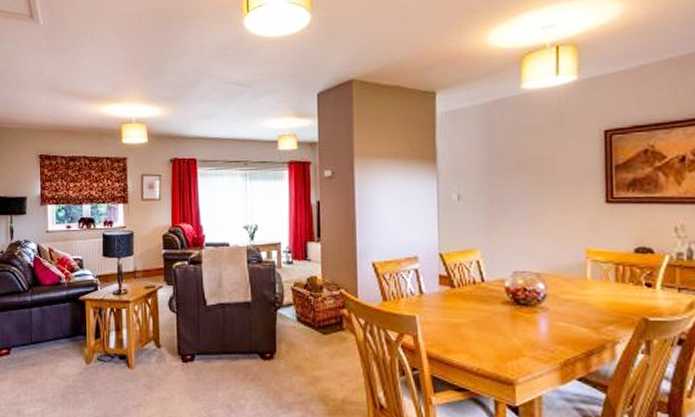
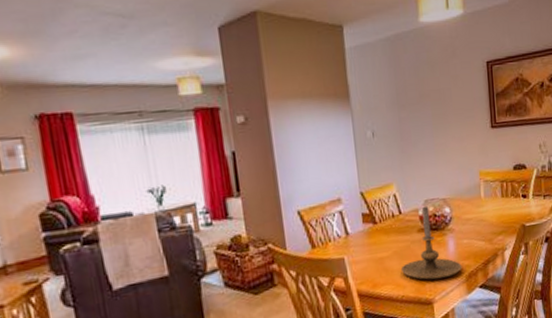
candle holder: none [478,277,556,360] -> present [400,206,462,280]

